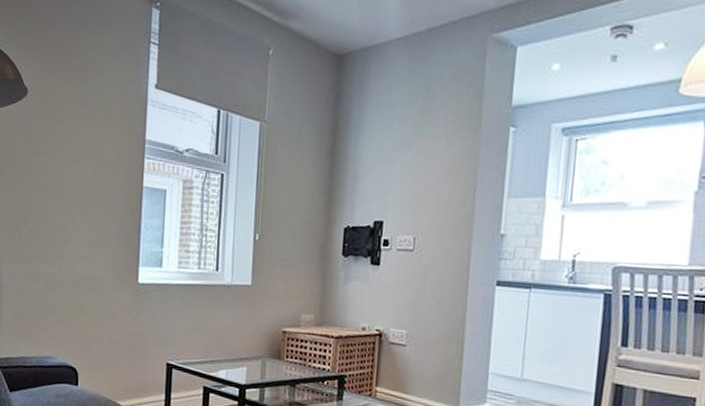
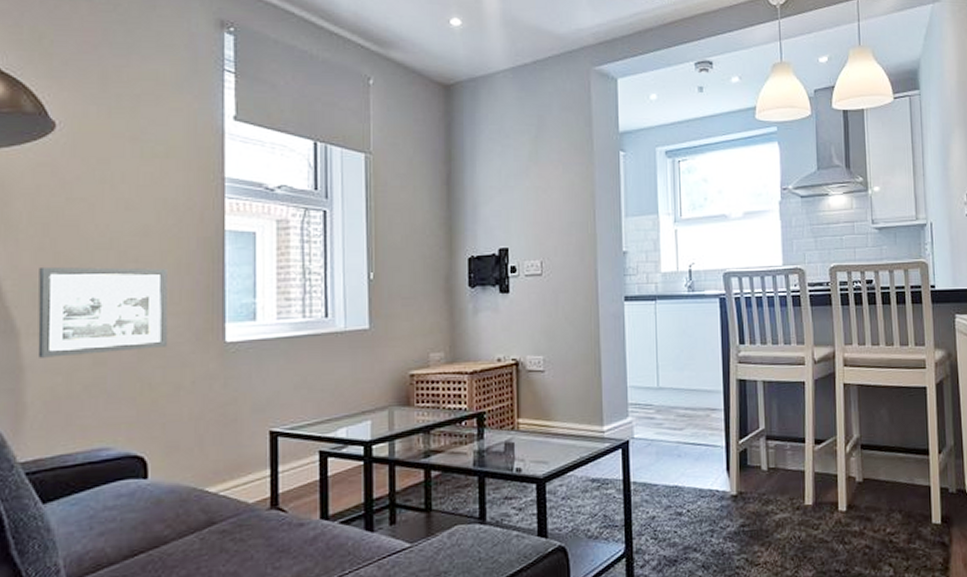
picture frame: none [10,207,99,282] -> present [37,266,169,358]

